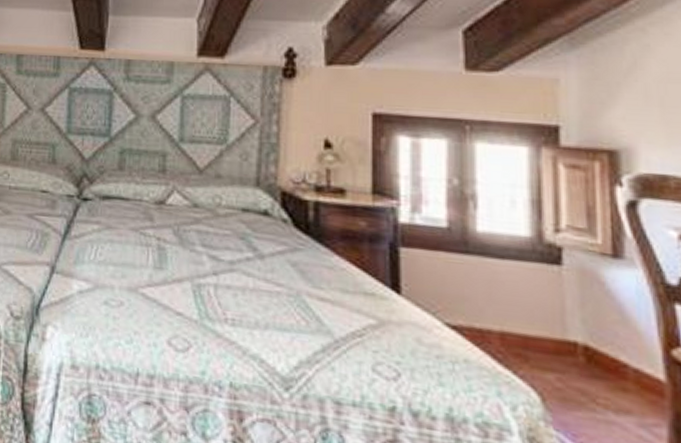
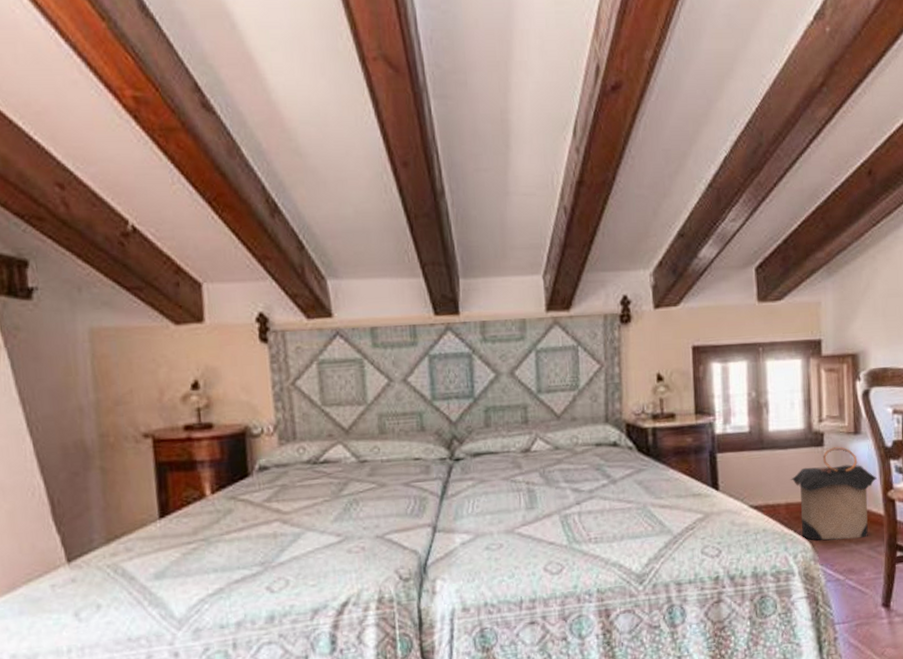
laundry hamper: none [508,268,652,408] -> present [790,446,877,541]

